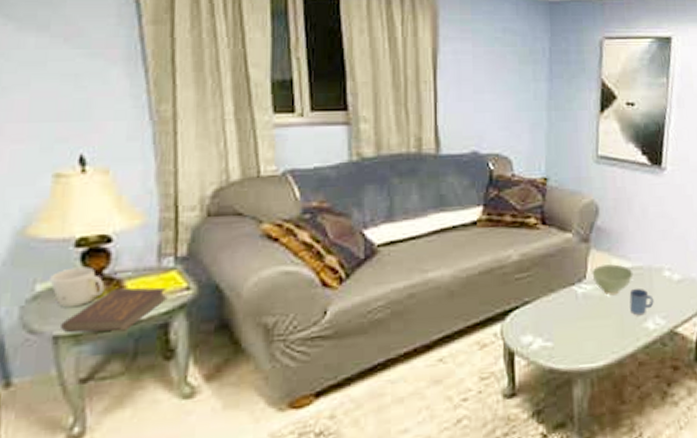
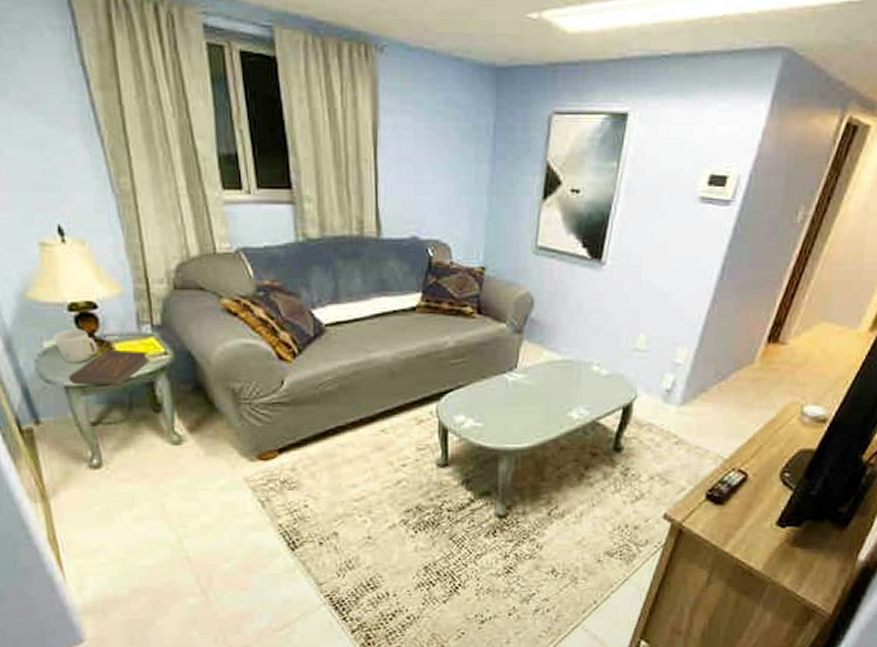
bowl: present [592,263,634,296] -> none [523,355,563,385]
mug: present [629,288,654,316] -> none [557,380,580,406]

